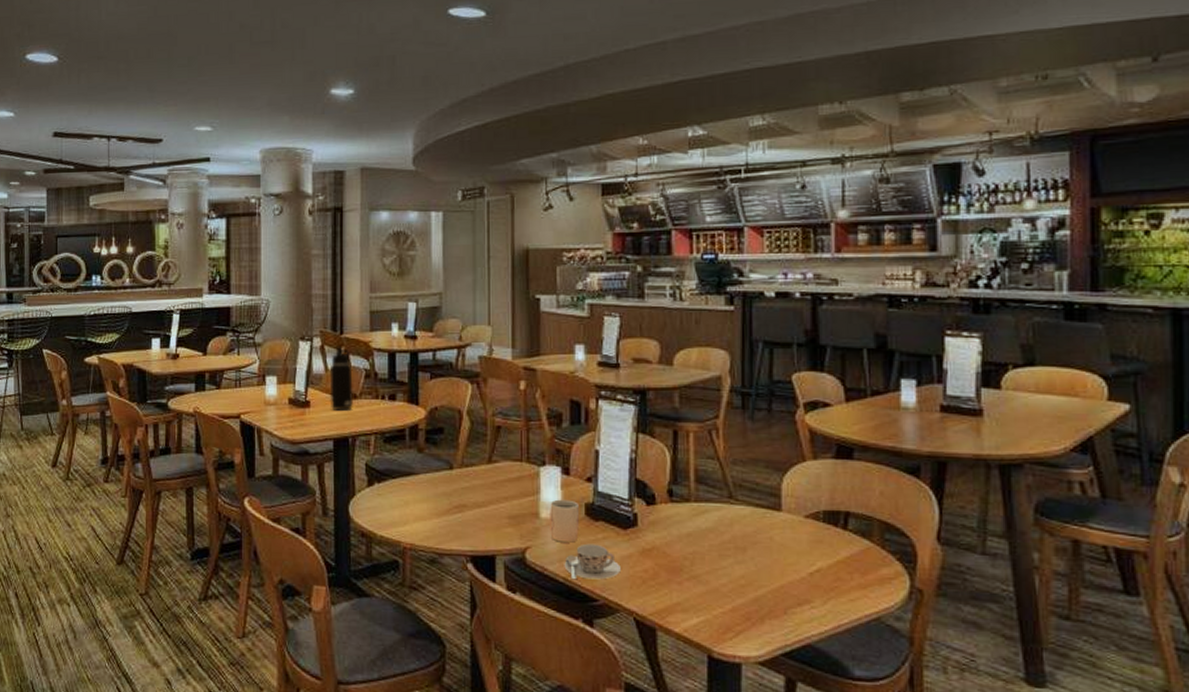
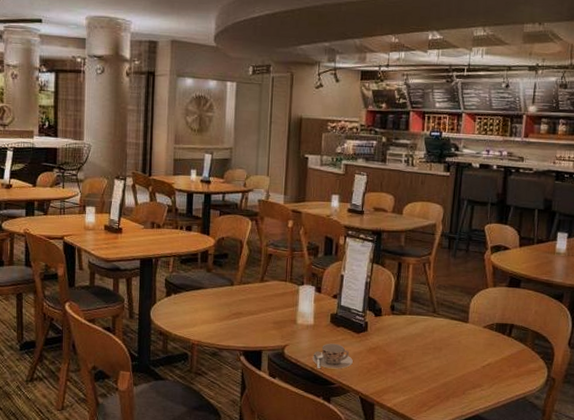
water bottle: present [329,346,354,411] -> none [138,185,158,237]
mug: present [550,499,580,543] -> none [303,310,327,342]

